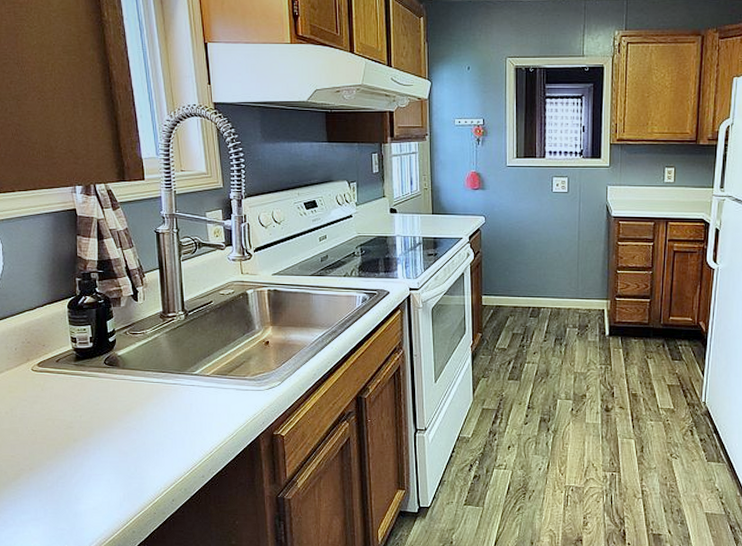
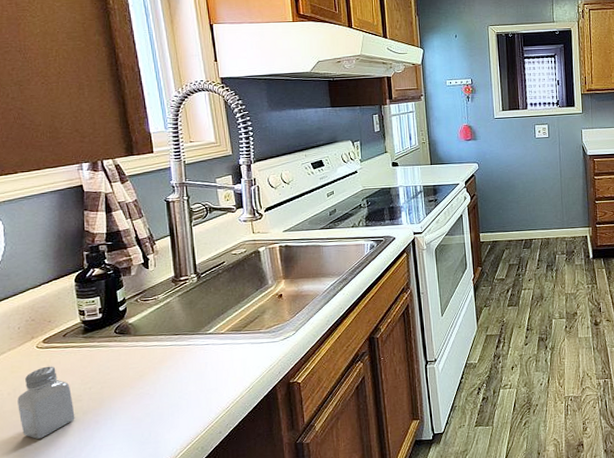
saltshaker: none [14,390,67,460] -> present [17,366,75,439]

